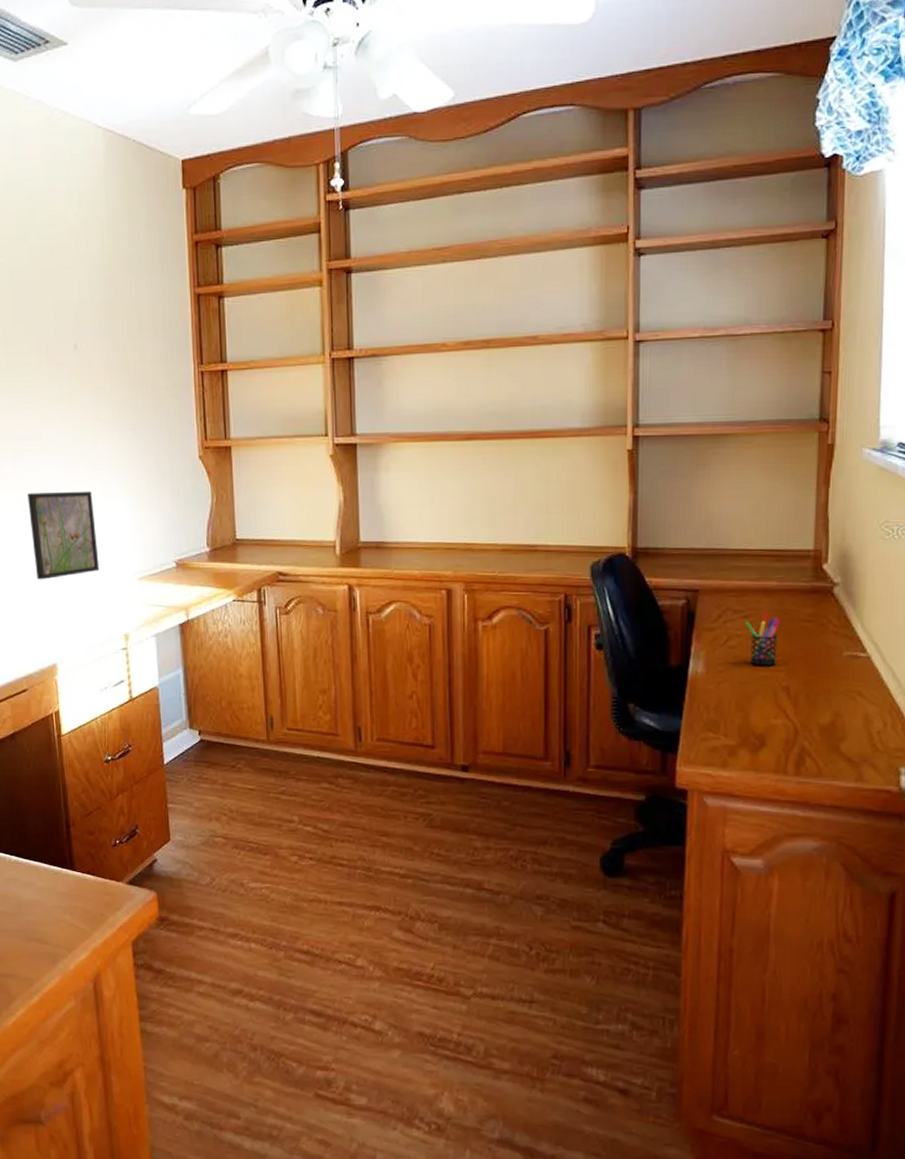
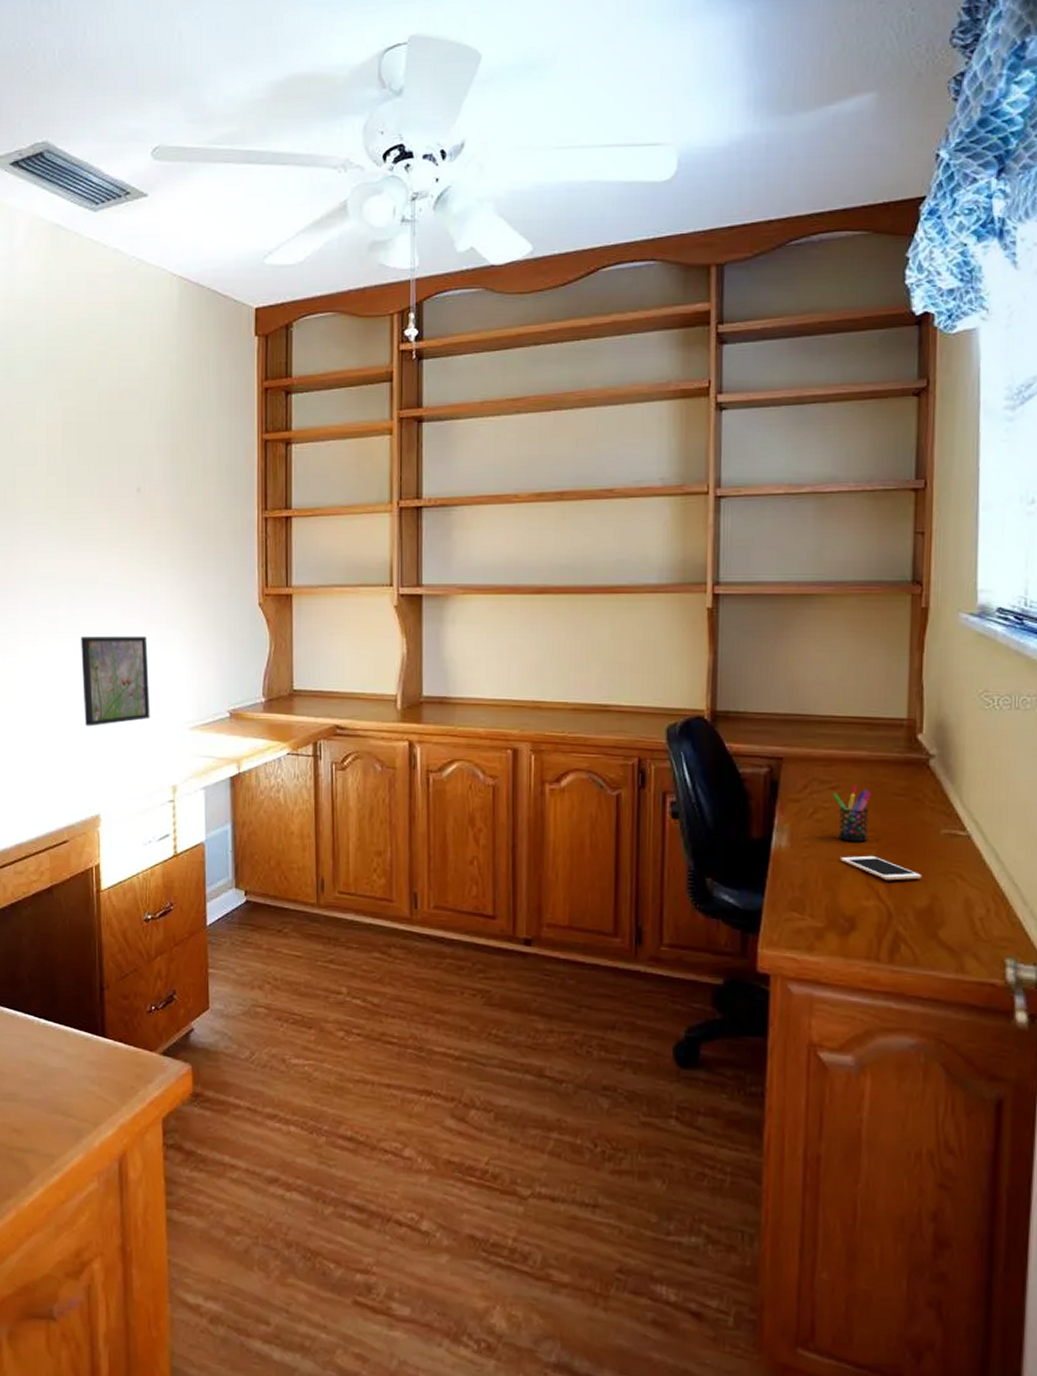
cell phone: none [752,678,825,701] -> present [841,855,921,881]

